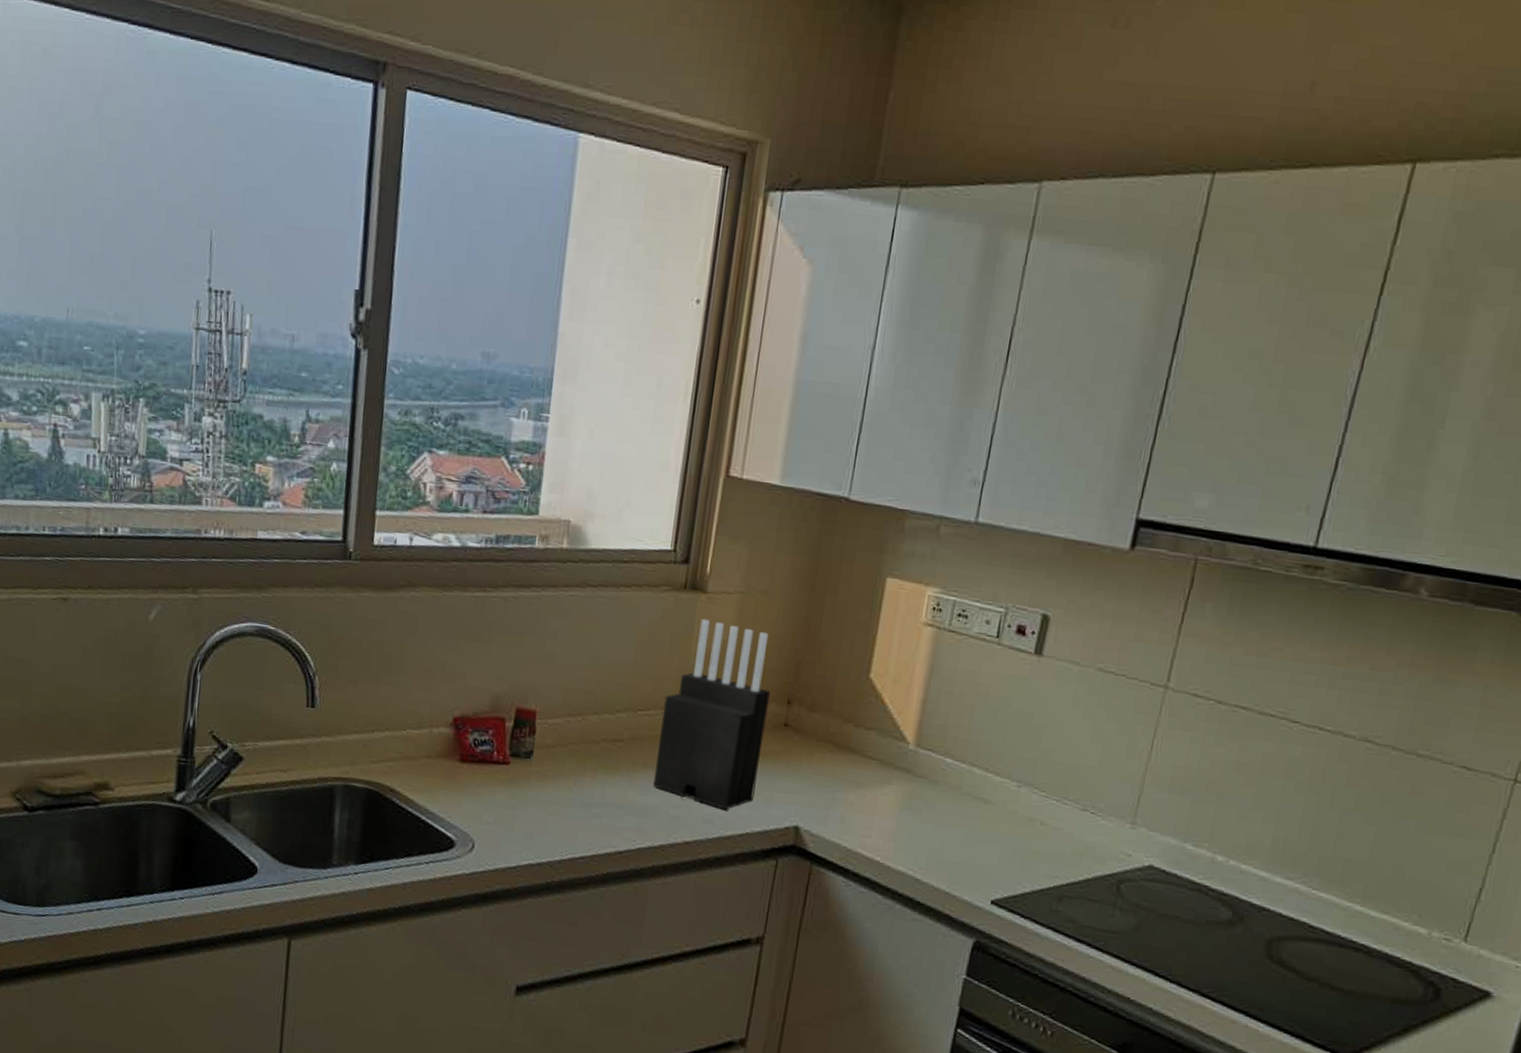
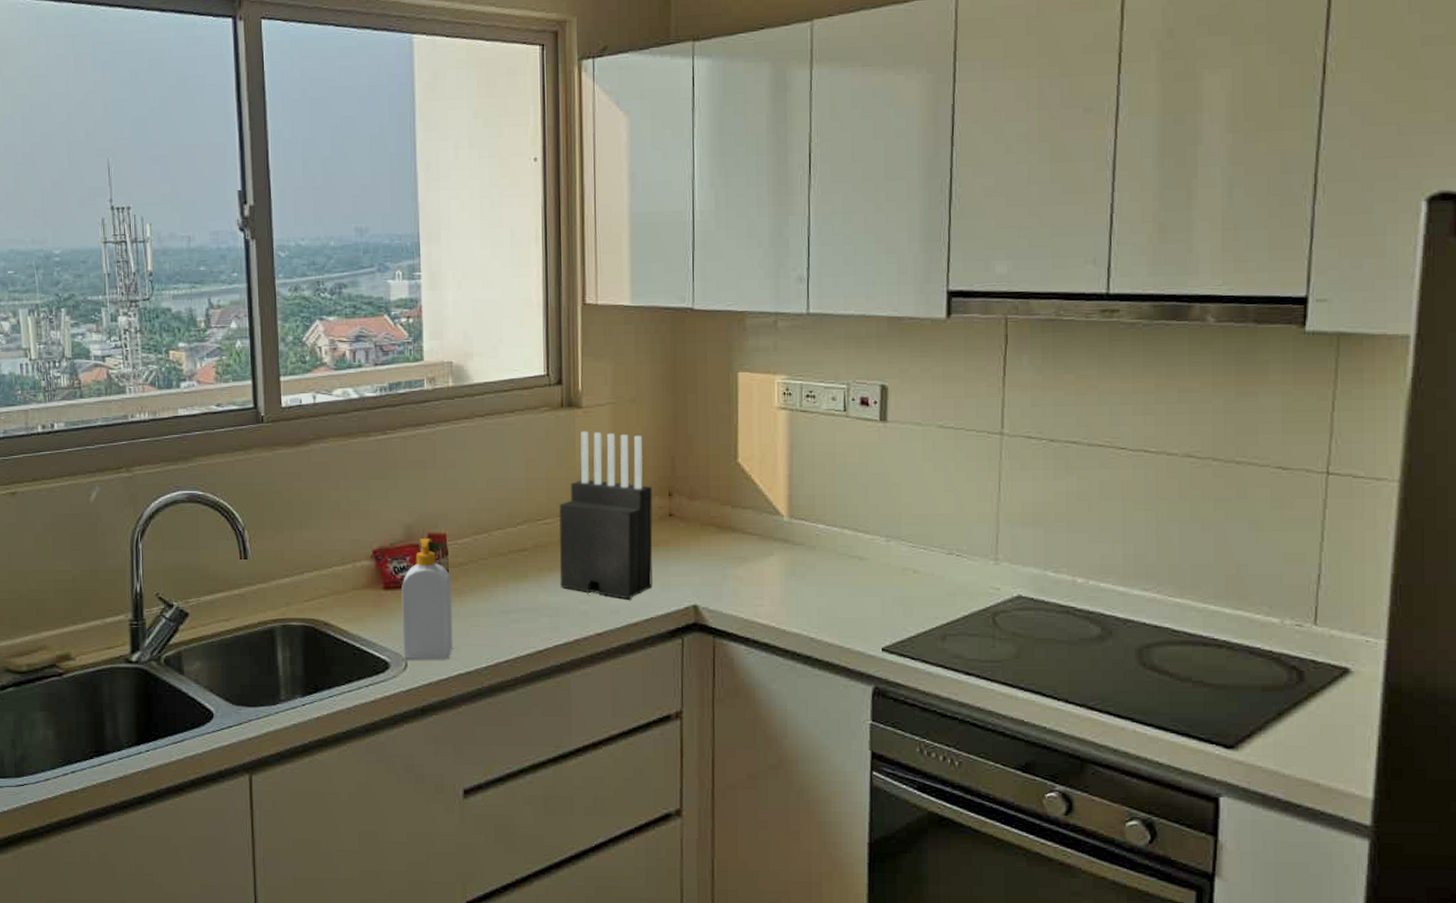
soap bottle: none [471,712,535,847] -> present [402,539,453,659]

